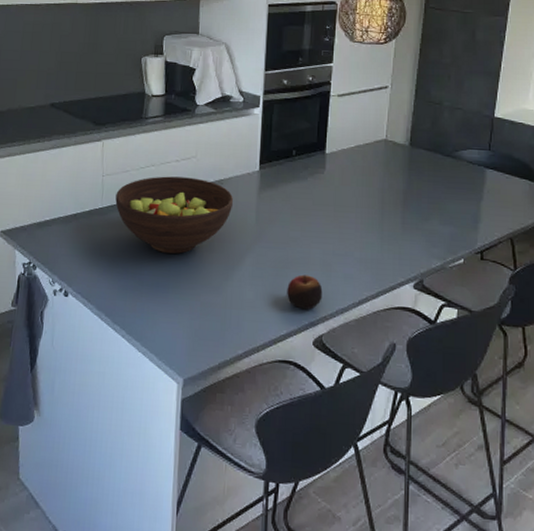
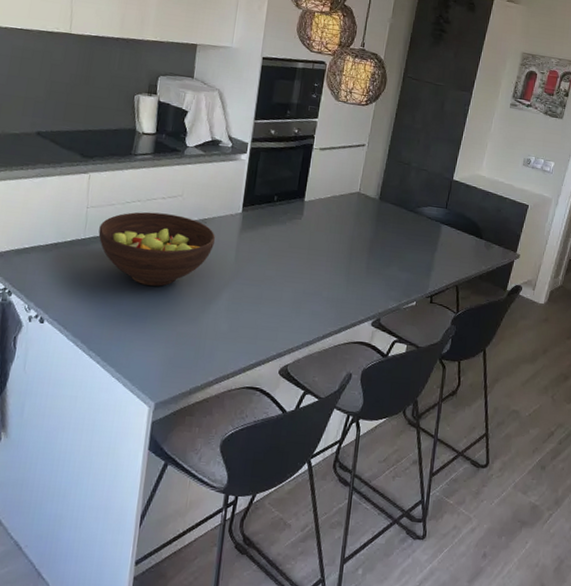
apple: present [287,274,323,310] -> none [258,310,292,342]

